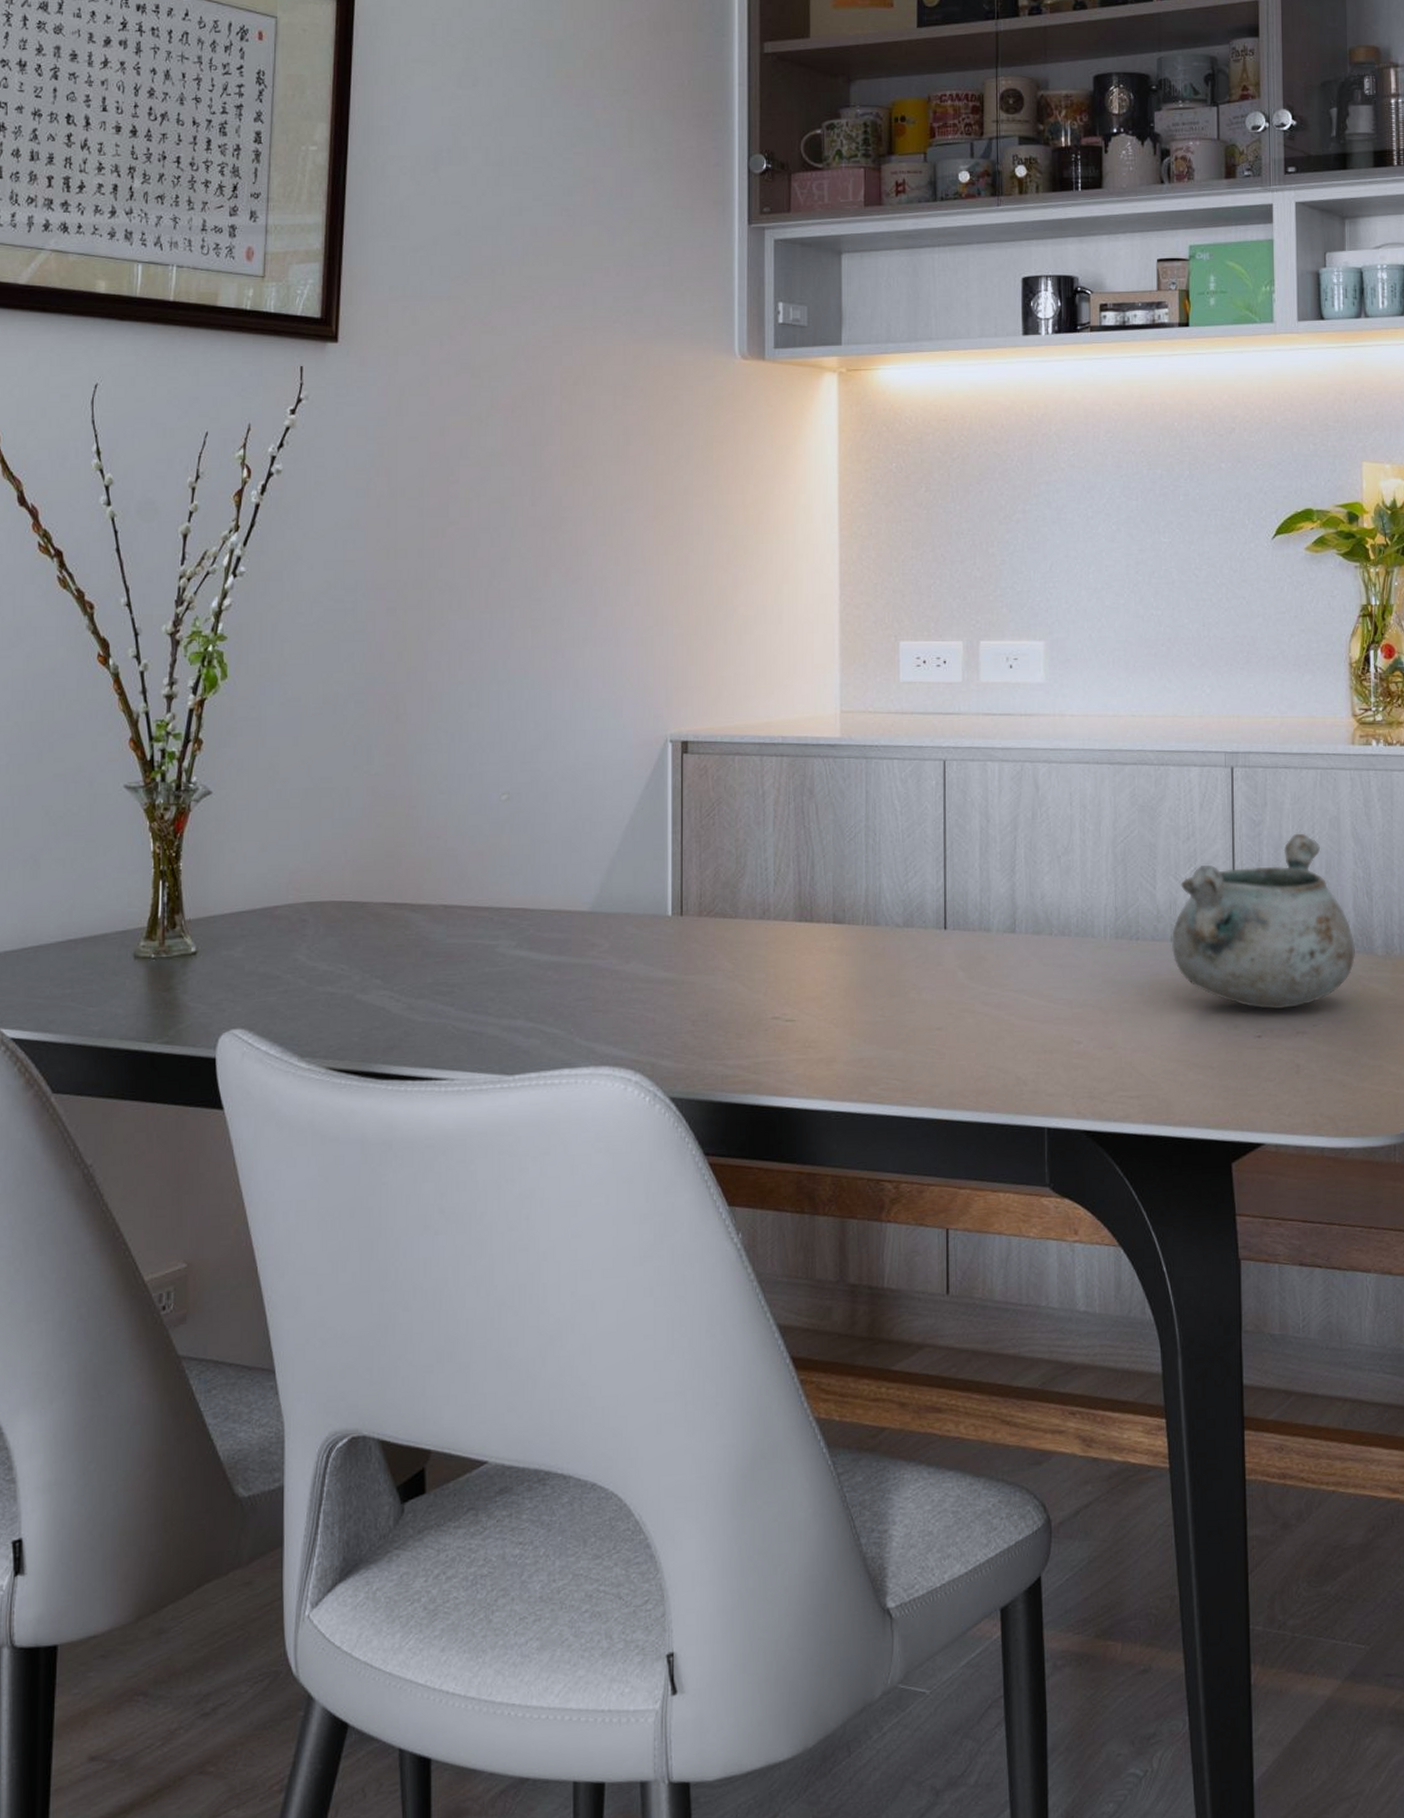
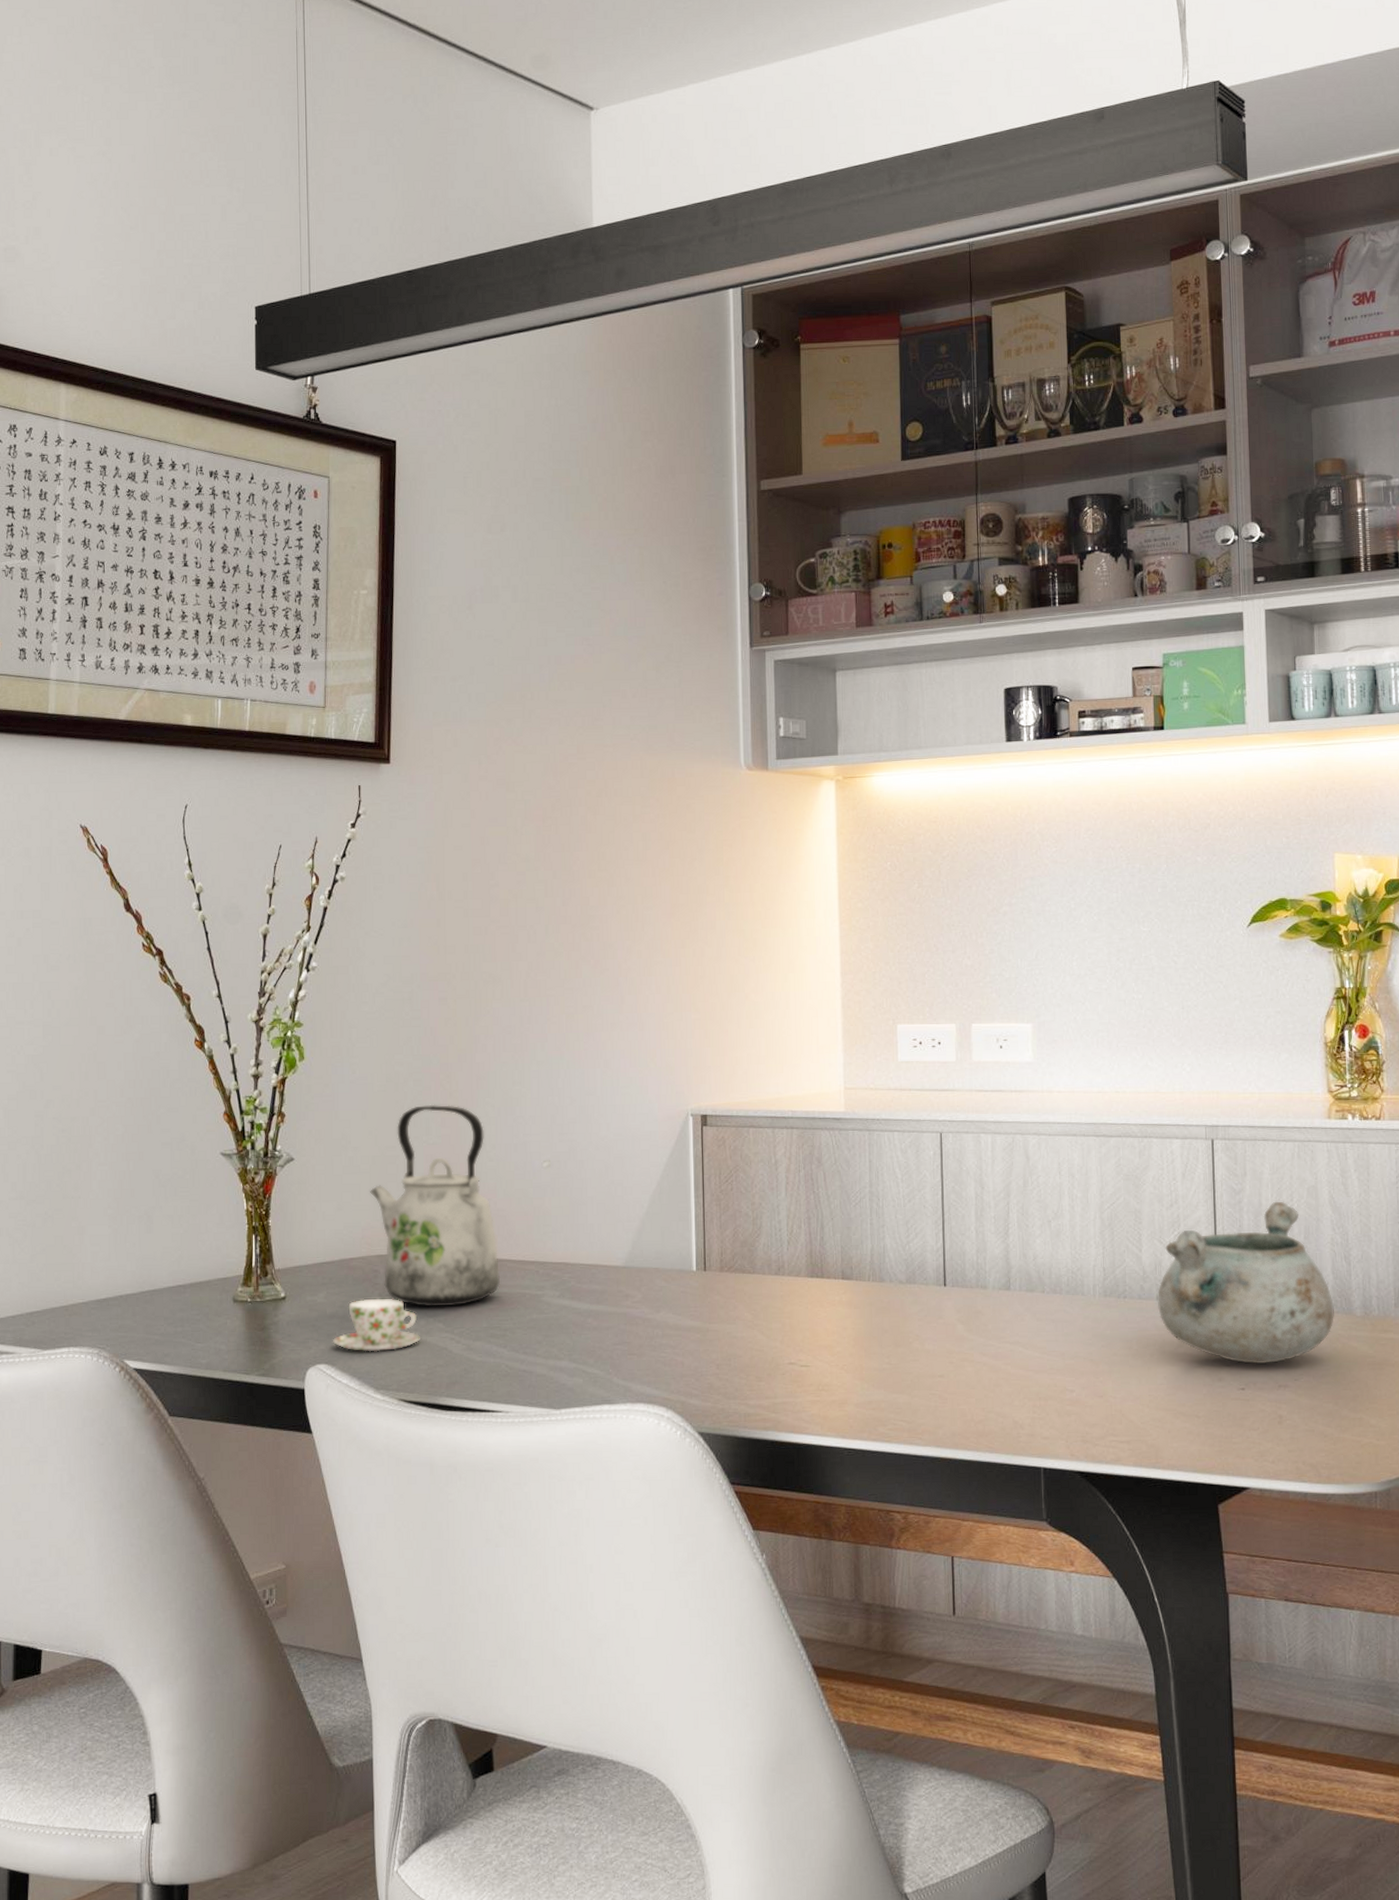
teacup: none [250,951,354,1014] -> present [332,1298,420,1352]
kettle: none [300,729,448,961] -> present [370,1104,500,1307]

